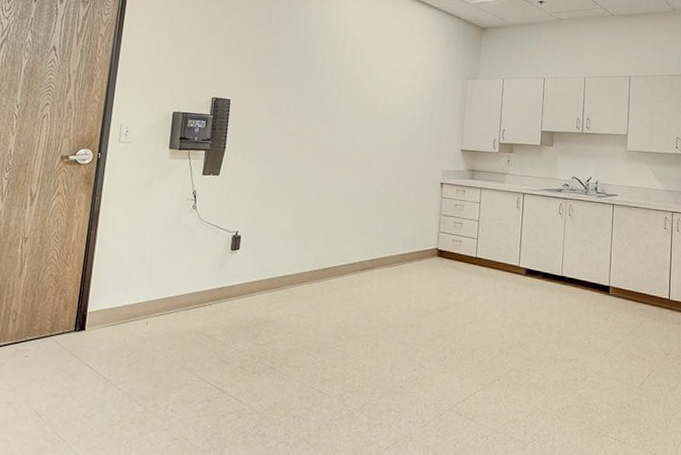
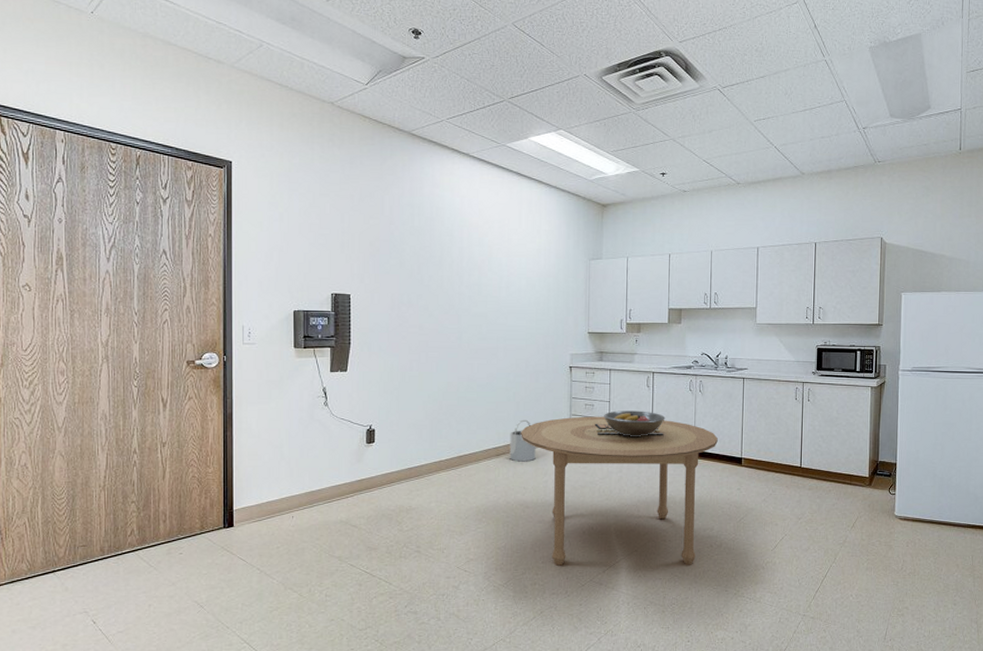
bucket: none [374,234,402,278] -> present [509,419,536,462]
dining table: none [387,234,586,399] -> present [521,416,718,566]
fruit bowl: none [472,230,534,258] -> present [604,410,666,436]

